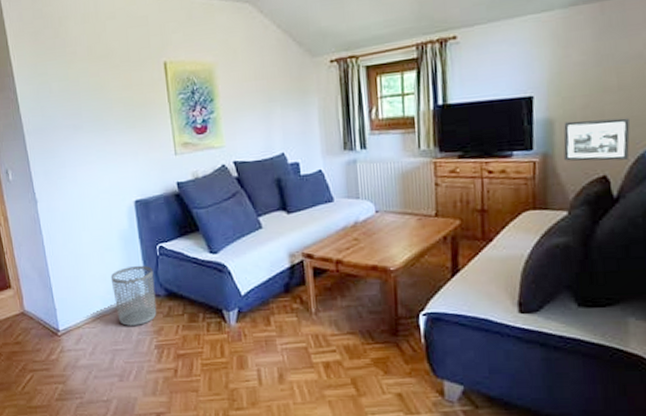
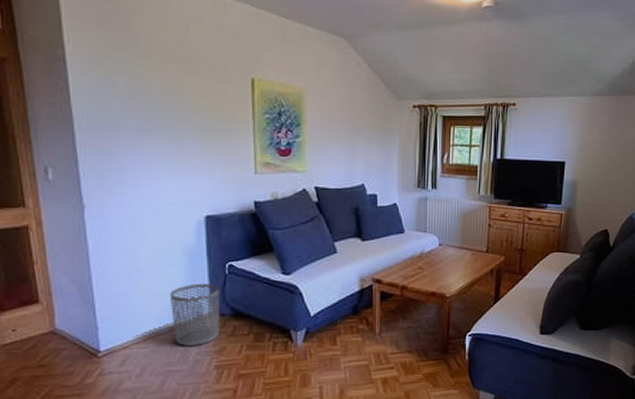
picture frame: present [563,117,630,162] -> none [582,185,625,219]

